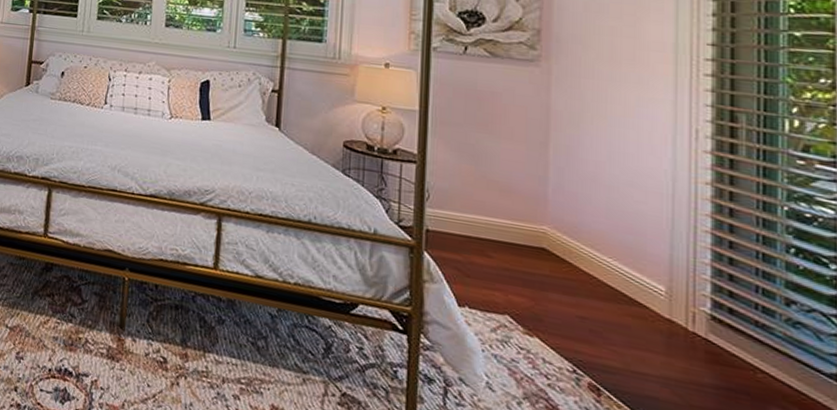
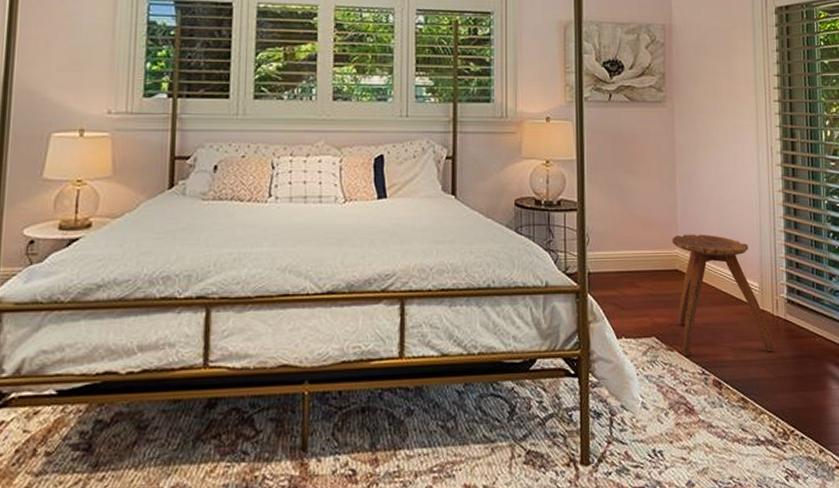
stool: none [539,210,686,373] -> present [672,234,774,356]

